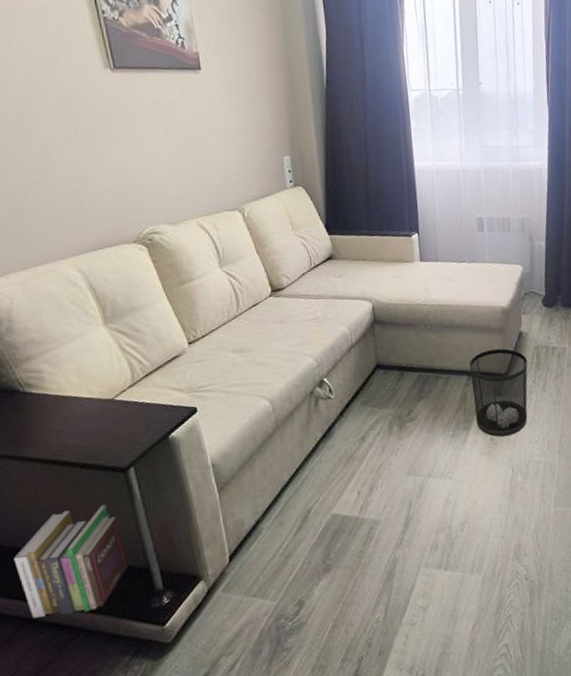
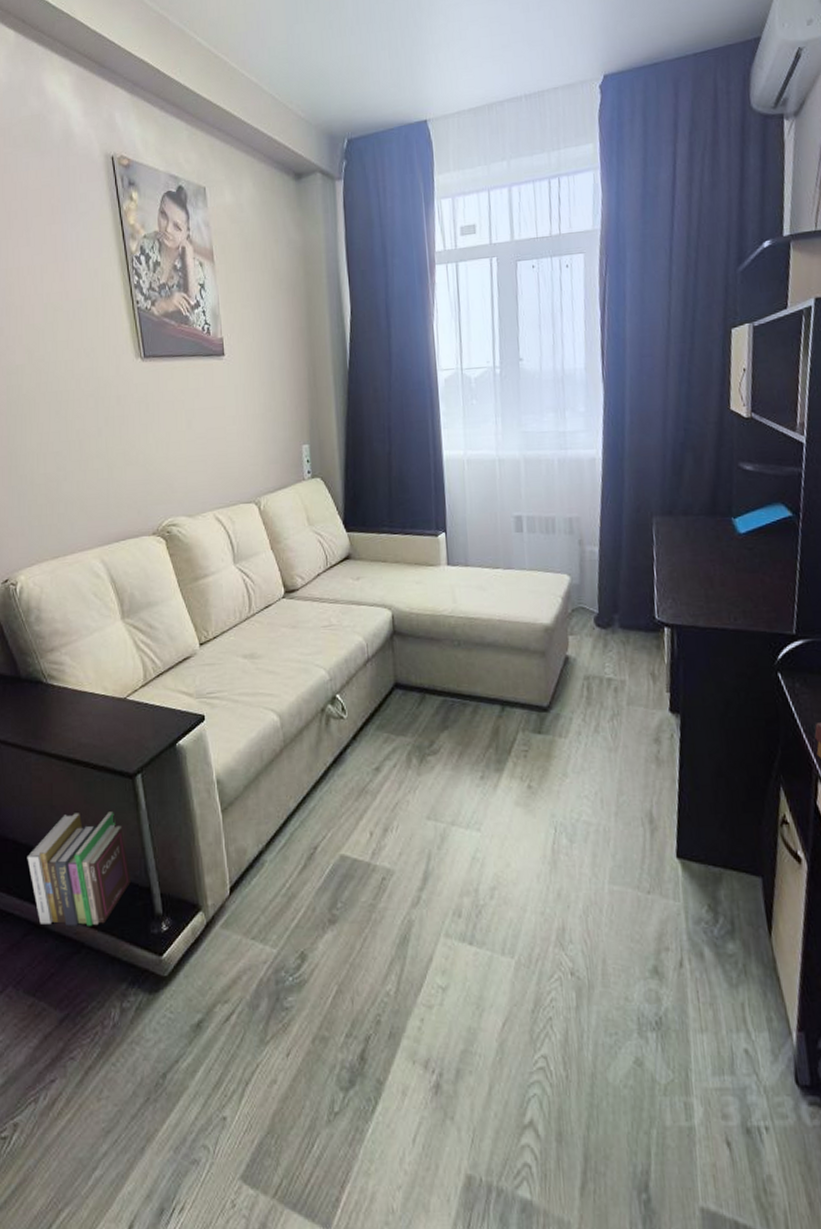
waste bin: present [469,348,528,437] -> none [502,675,576,785]

